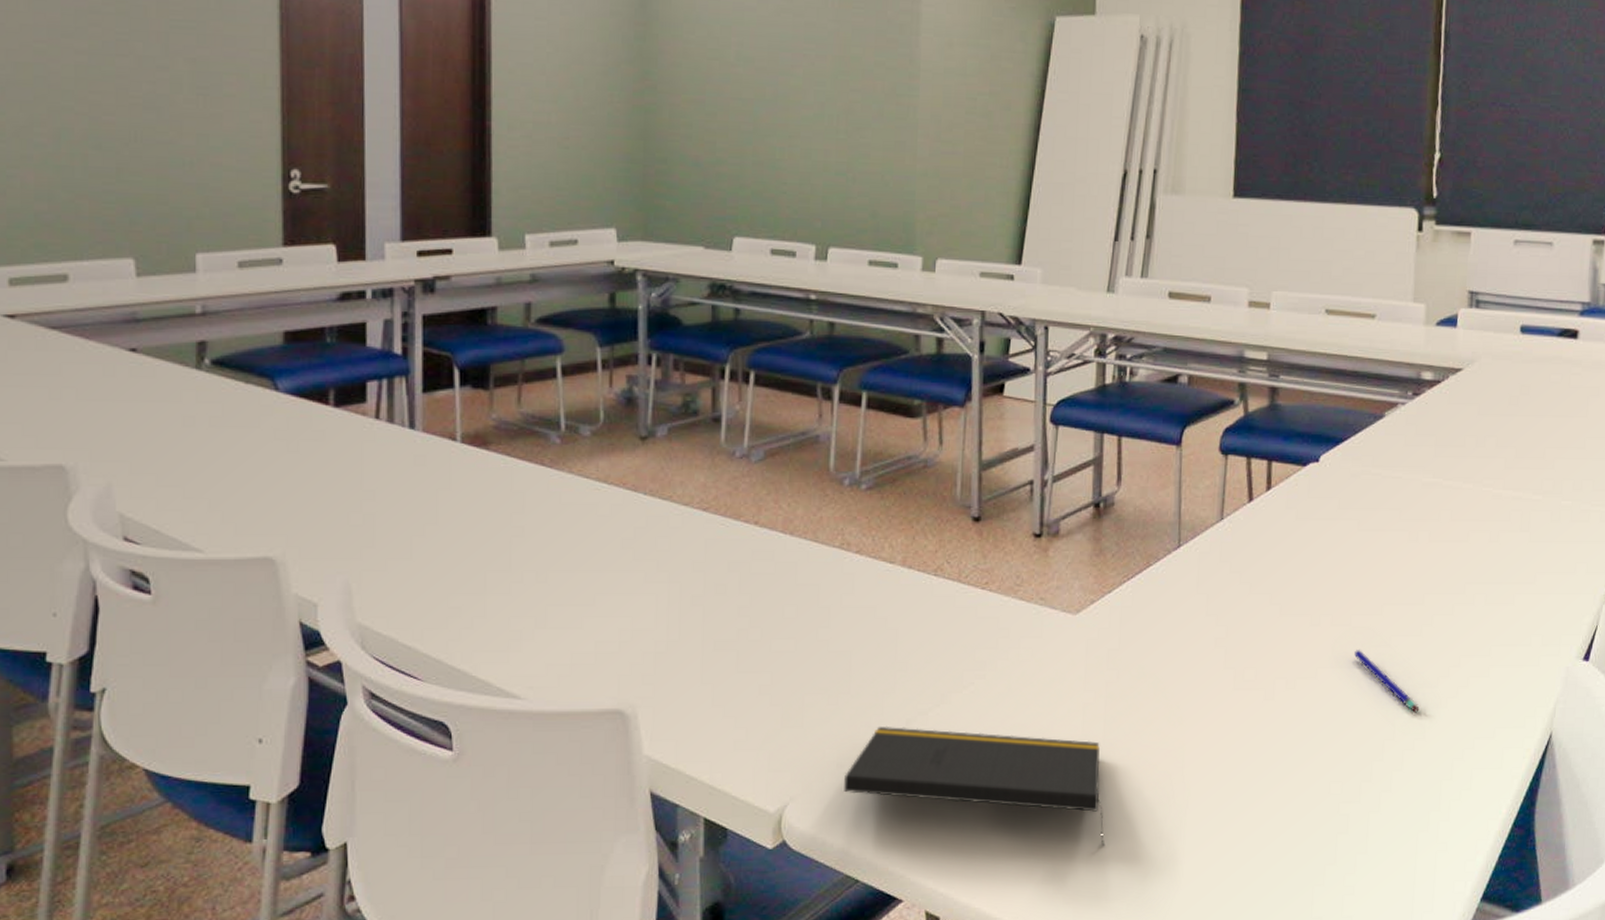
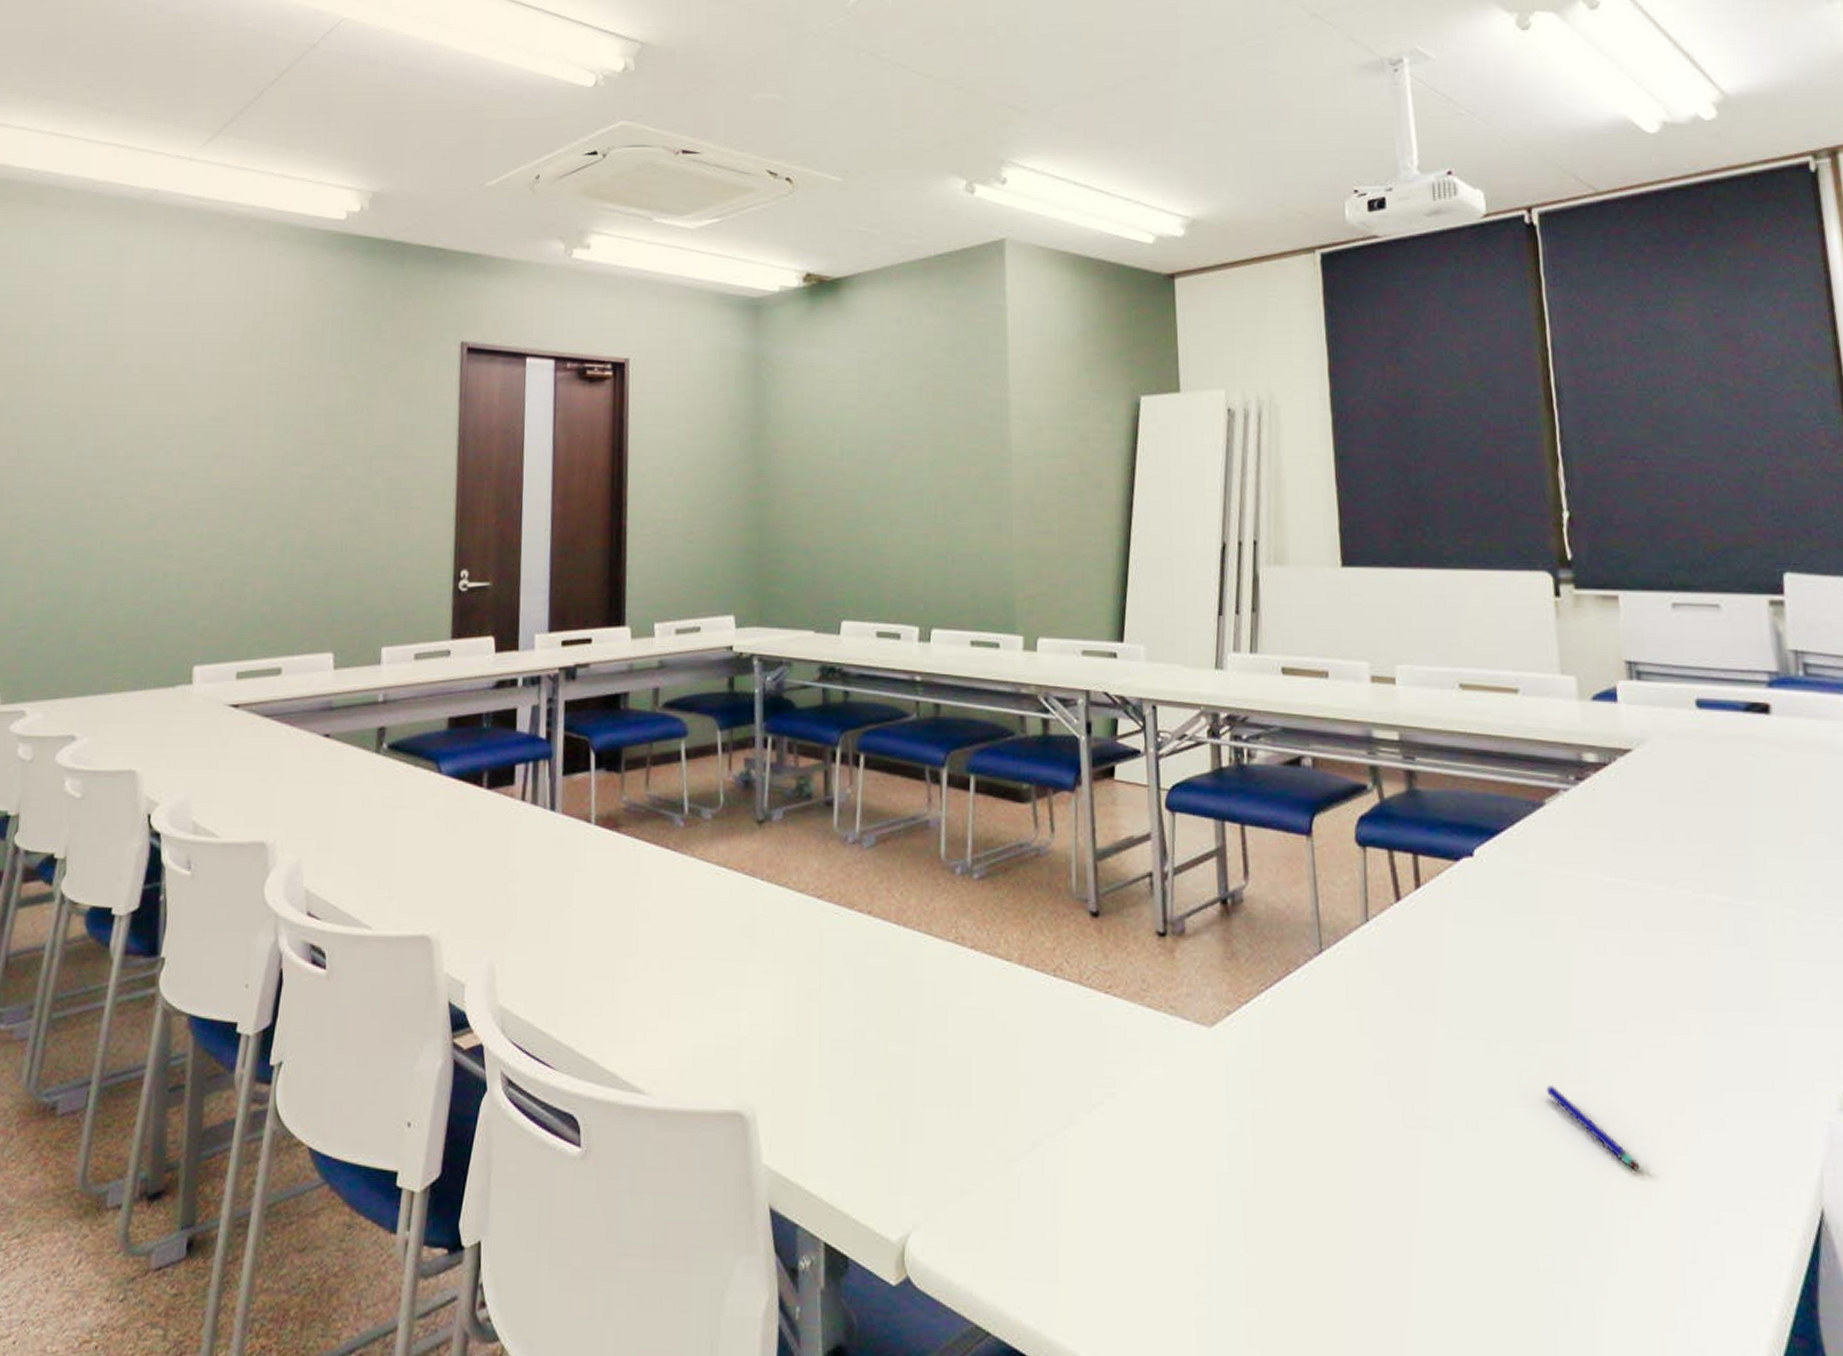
notepad: present [844,726,1104,846] -> none [969,1147,1267,1315]

